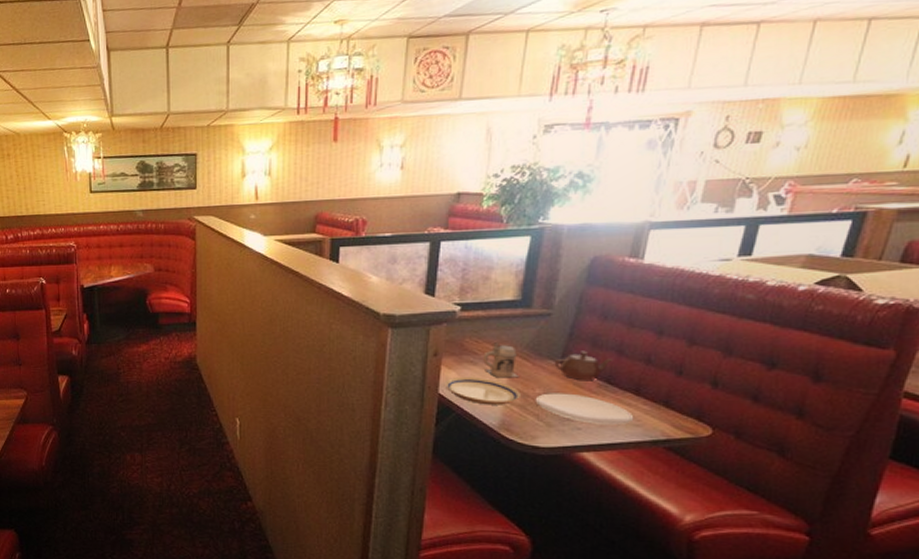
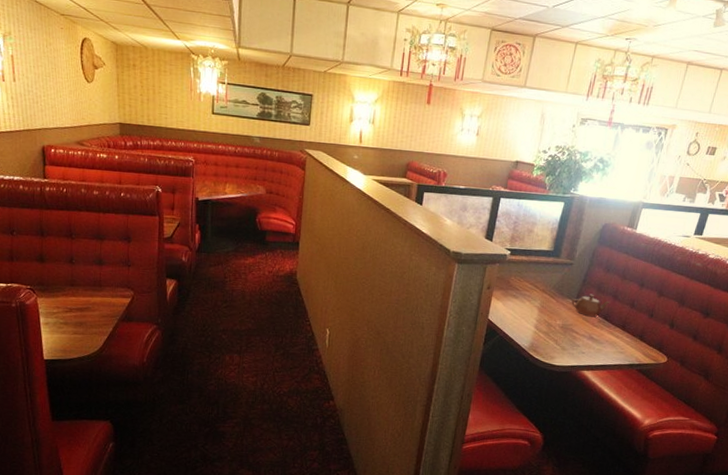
plate: present [445,377,520,405] -> none [494,307,546,332]
beer mug: present [483,342,519,378] -> none [522,282,547,311]
plate: present [535,393,634,426] -> none [555,324,620,352]

